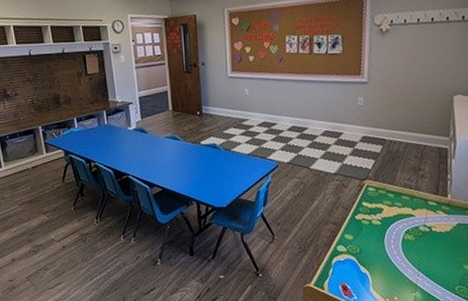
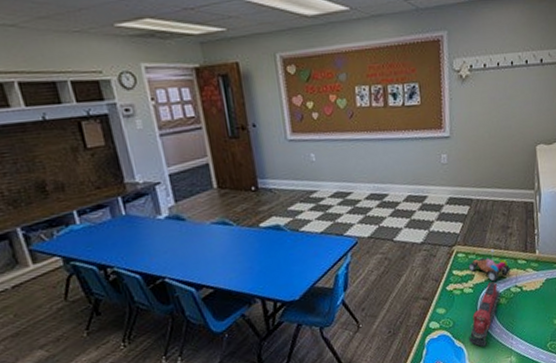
toy train: none [374,218,408,278] -> present [469,282,500,348]
toy car: none [378,187,420,218] -> present [468,249,510,282]

